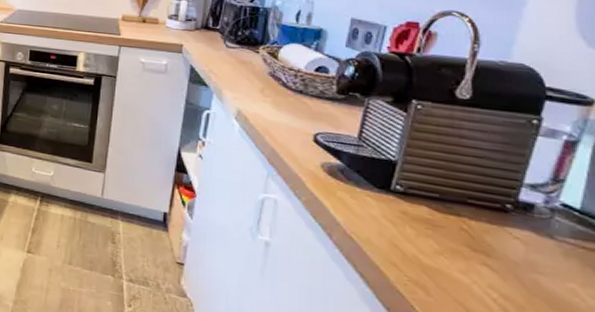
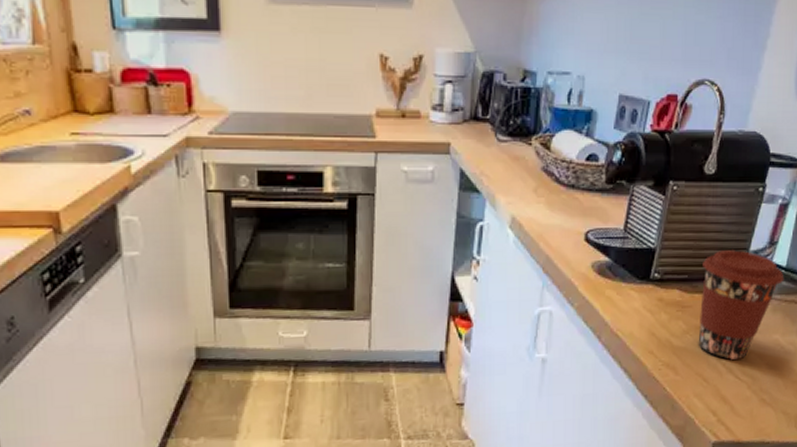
coffee cup: none [456,176,579,300] -> present [698,250,784,360]

